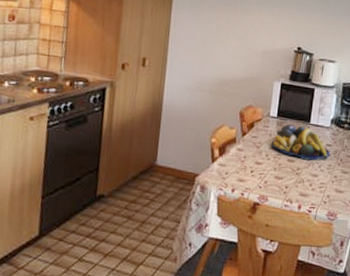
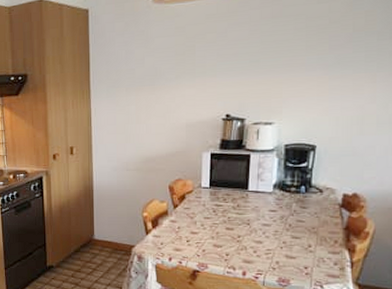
fruit bowl: present [271,124,330,161] -> none [206,193,275,227]

